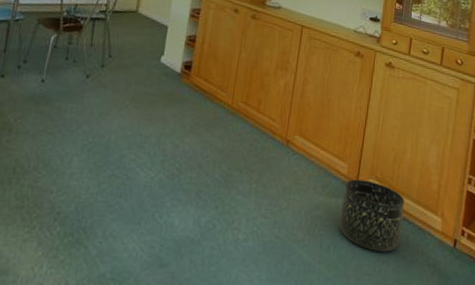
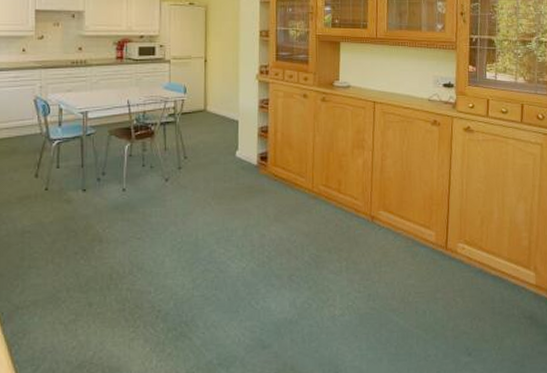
basket: present [339,179,405,252] -> none [432,245,496,311]

